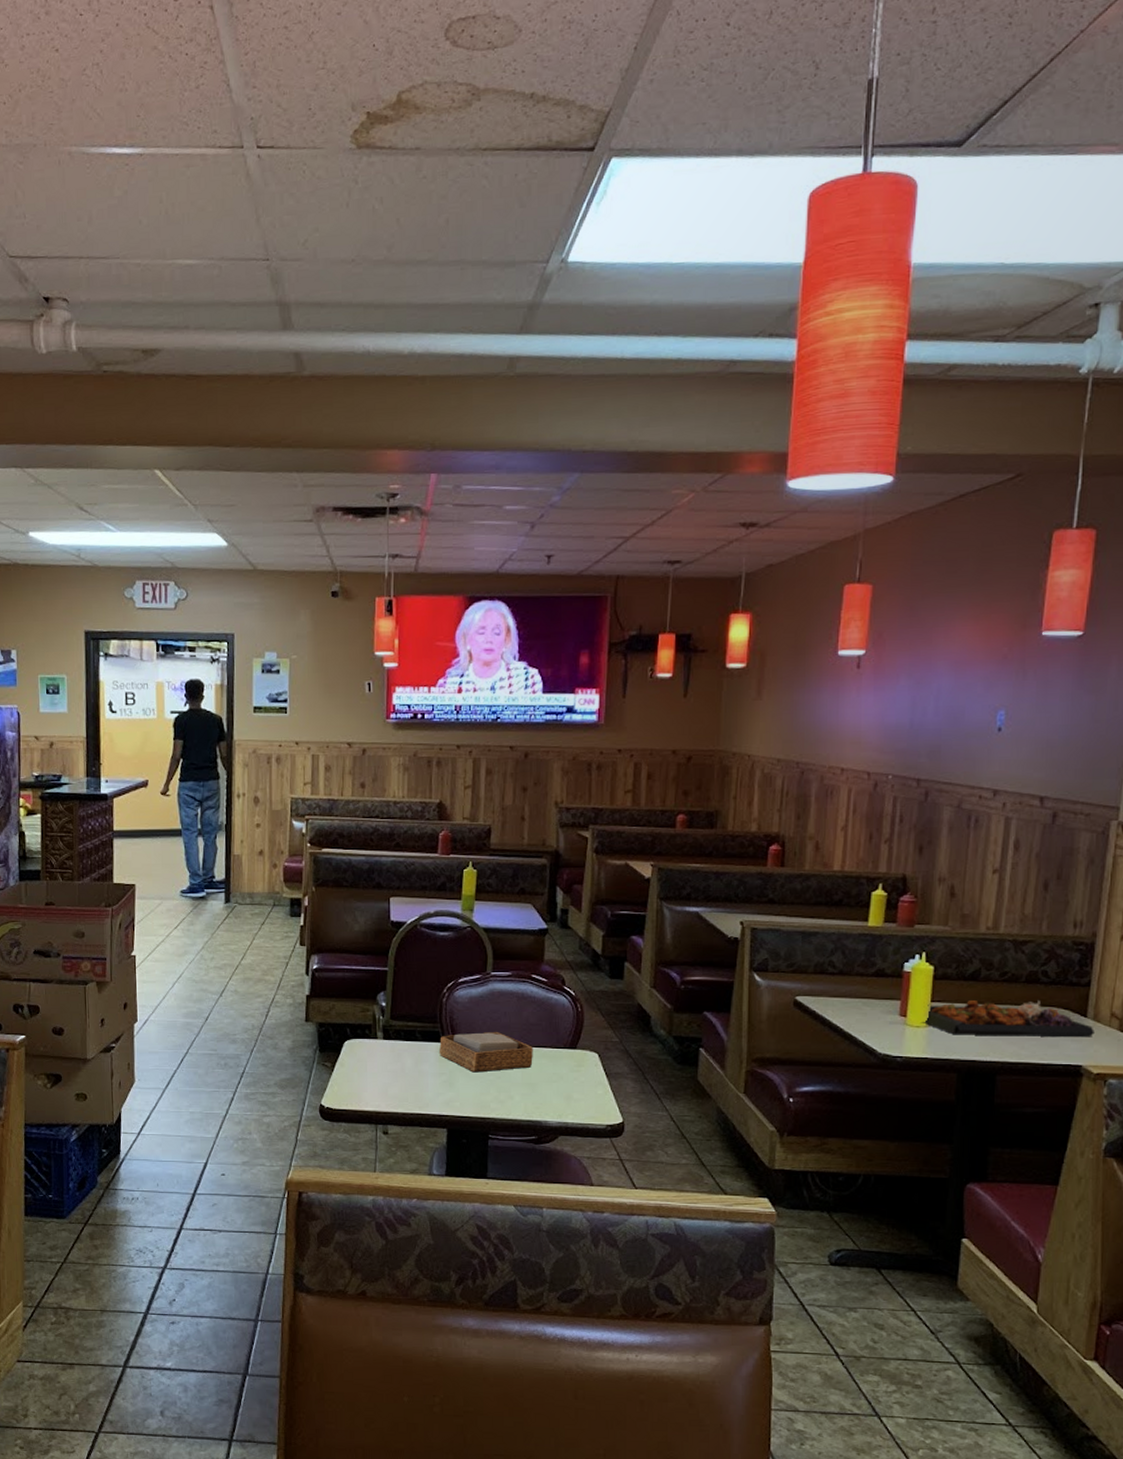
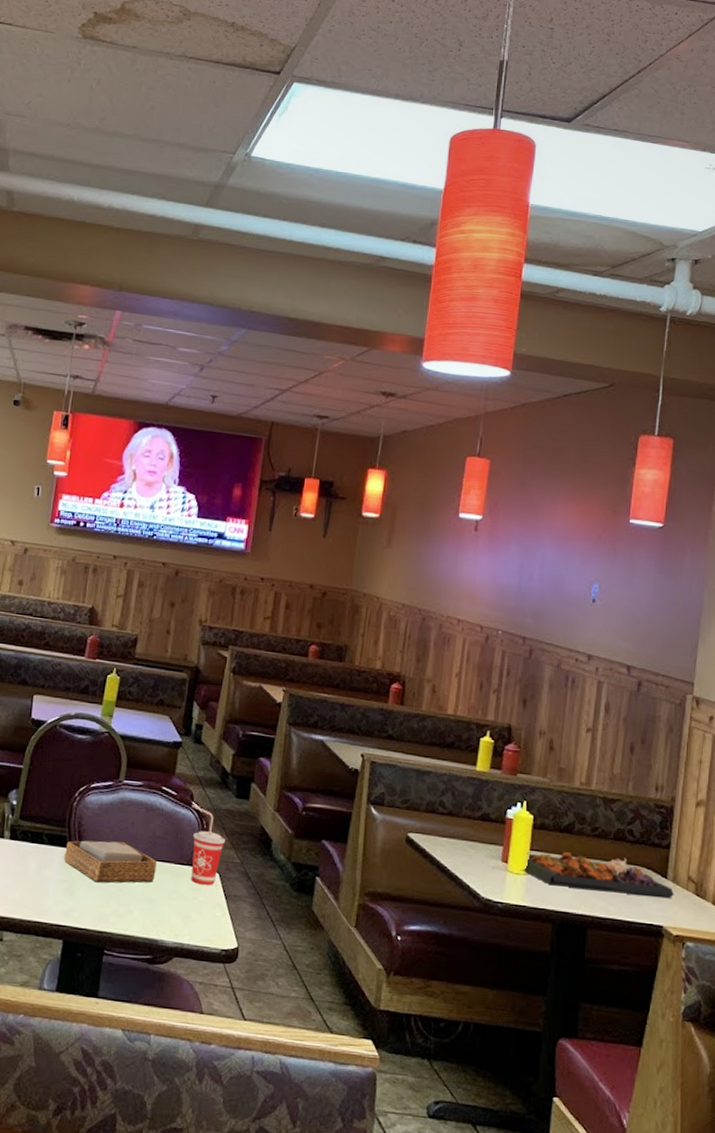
beverage cup: none [563,988,603,1066] -> present [191,804,226,886]

